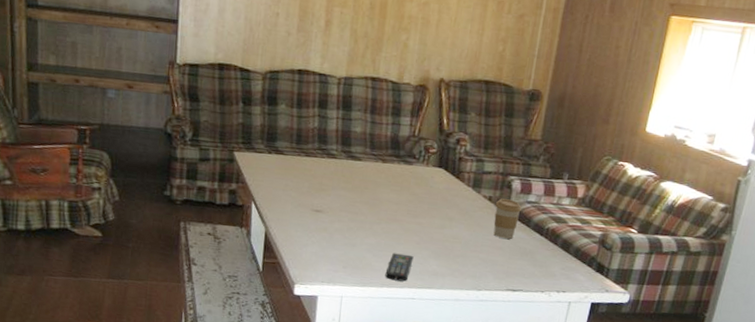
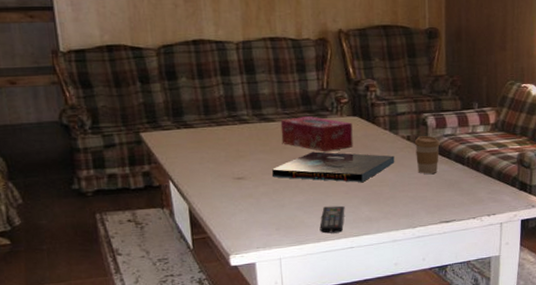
board game: none [349,196,473,236] -> present [272,151,395,183]
tissue box: none [364,160,436,199] -> present [280,116,353,152]

